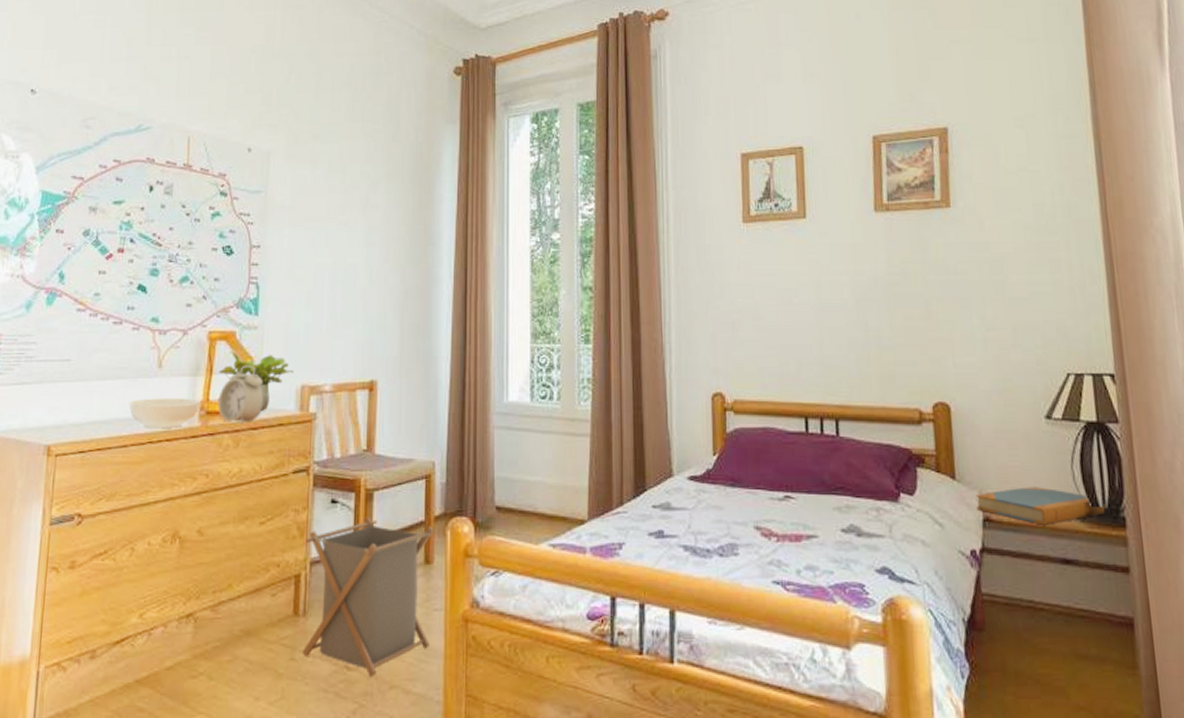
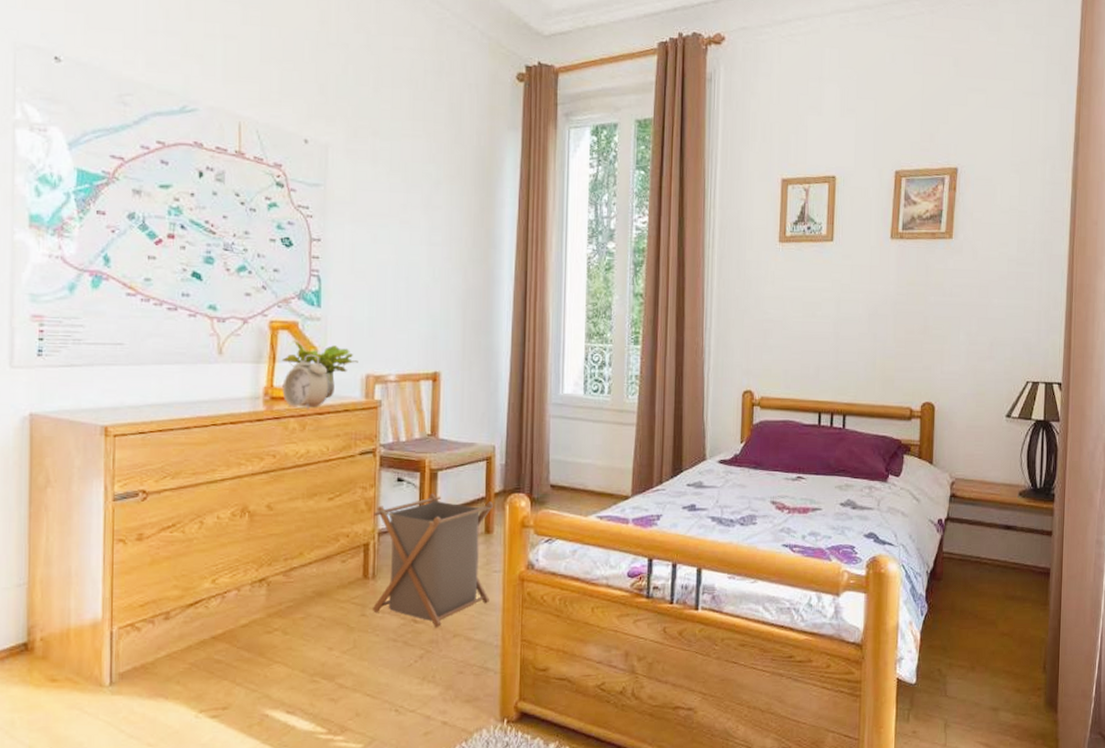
bowl: present [128,398,200,429] -> none [188,383,264,413]
book: present [976,487,1106,525] -> none [946,470,1041,500]

